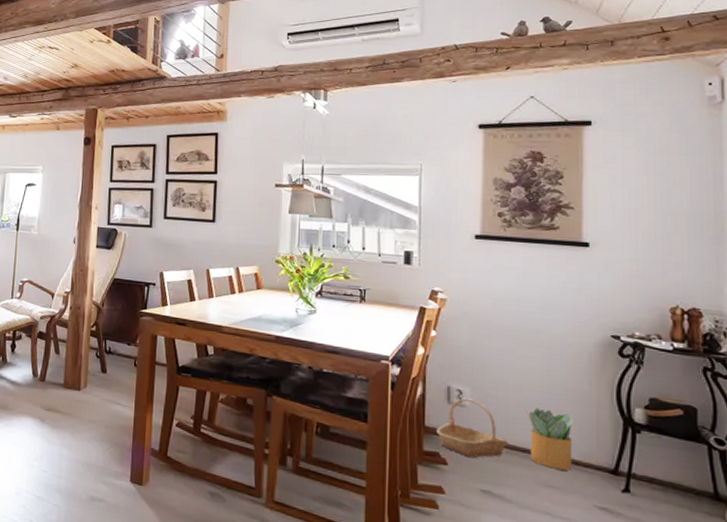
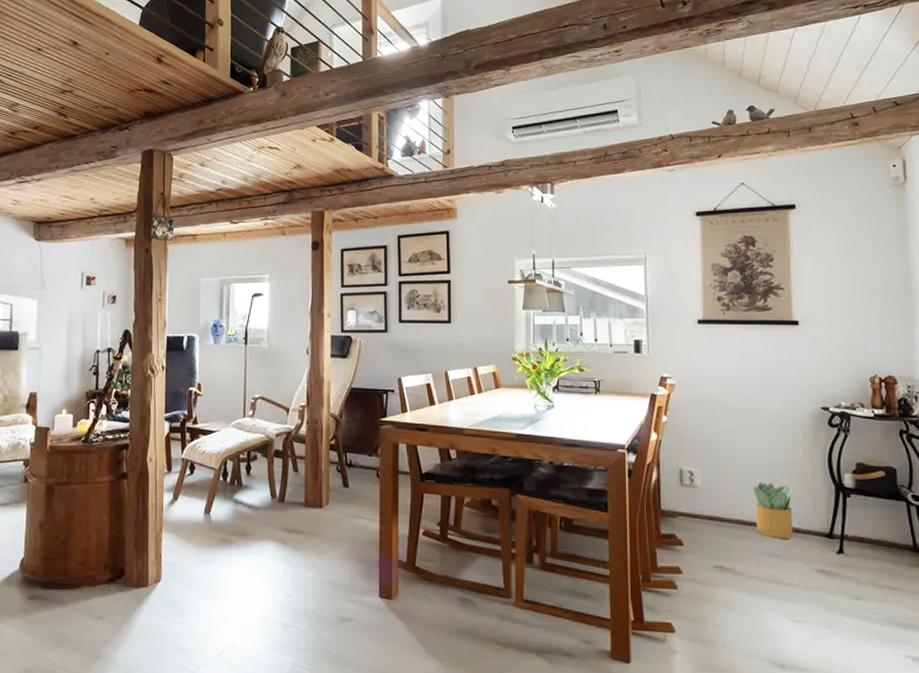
basket: present [436,398,510,458] -> none [672,479,738,536]

